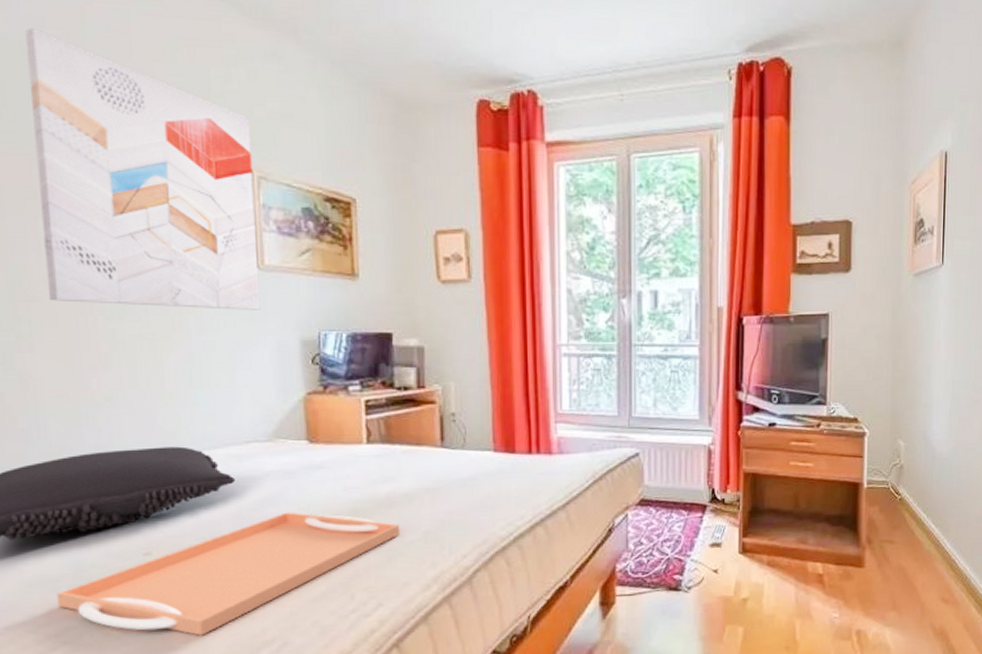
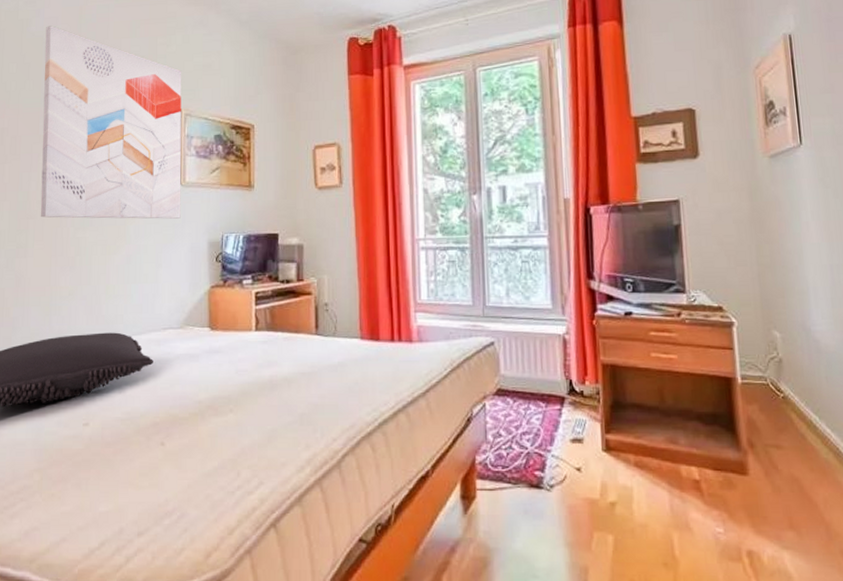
serving tray: present [57,512,401,636] -> none [21,391,280,502]

